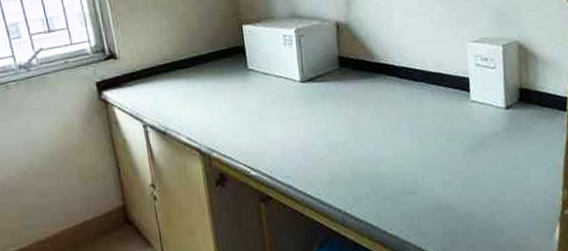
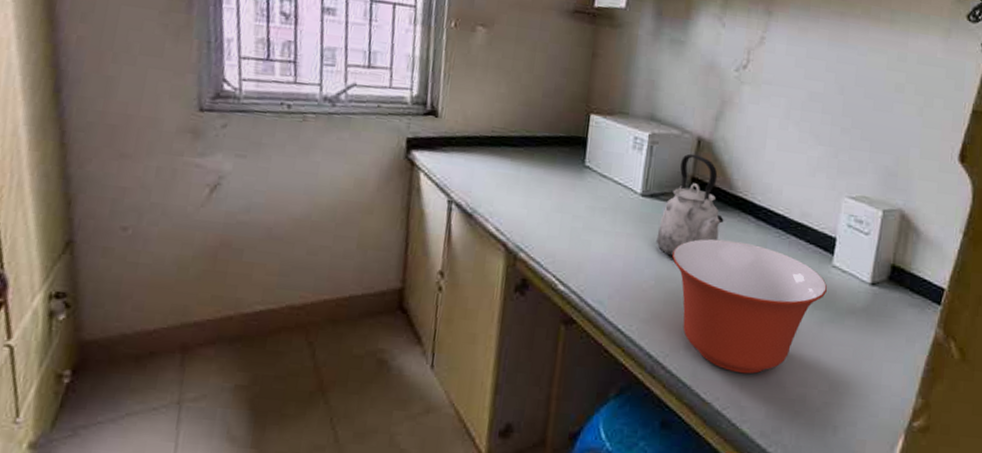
kettle: none [321,37,373,127] -> present [656,153,724,258]
mixing bowl: none [337,99,471,207] -> present [672,239,827,374]

